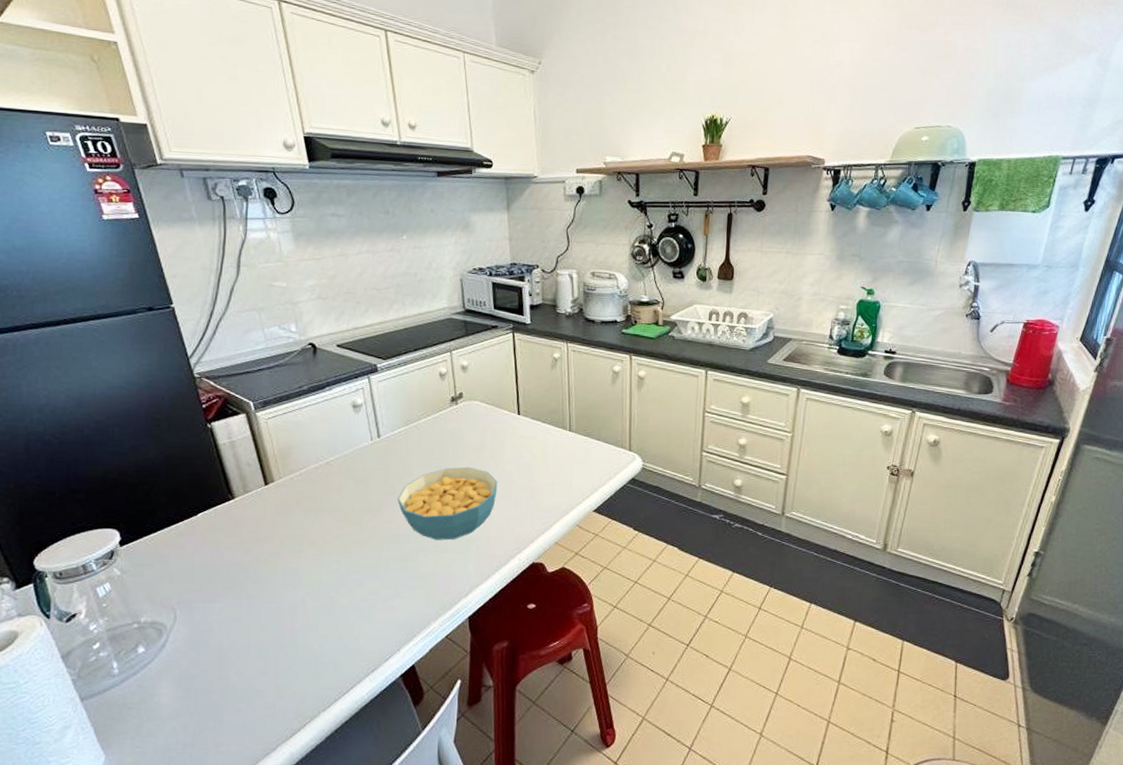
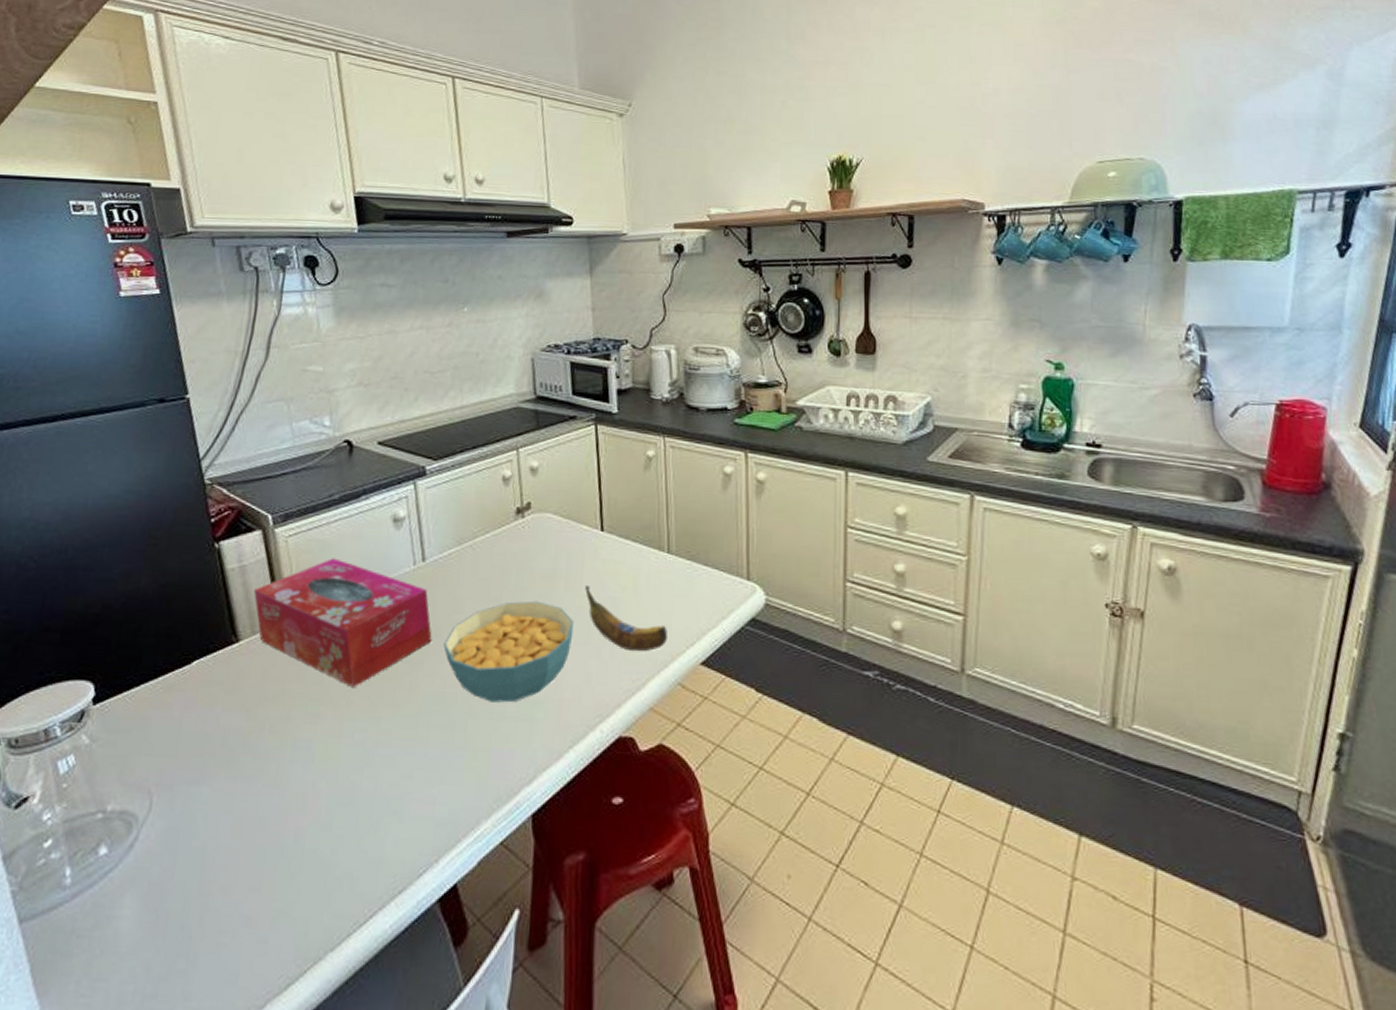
tissue box: none [243,435,388,531] -> present [254,558,432,687]
banana: none [506,455,569,503] -> present [585,586,667,652]

